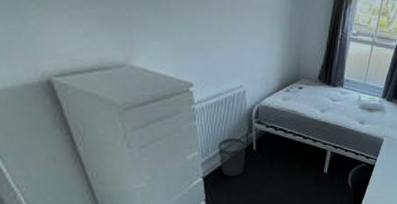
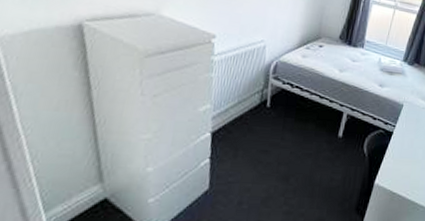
wastebasket: present [218,137,247,177] -> none [231,92,261,134]

